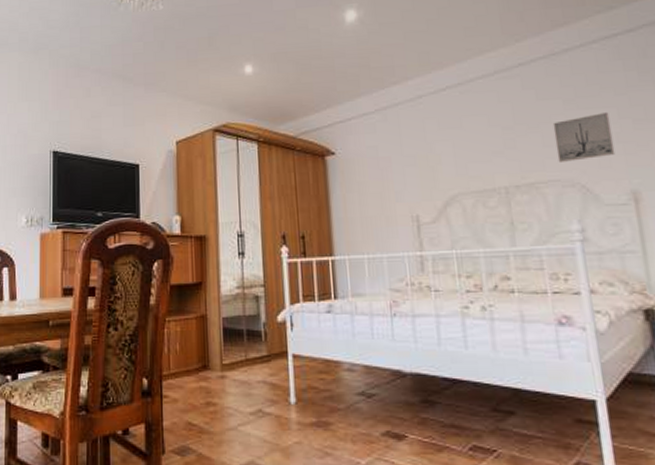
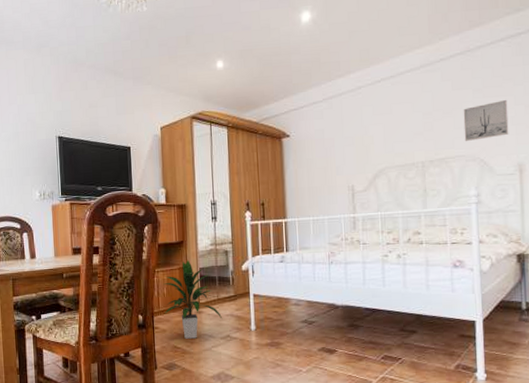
indoor plant: none [175,307,253,413] -> present [163,260,223,339]

